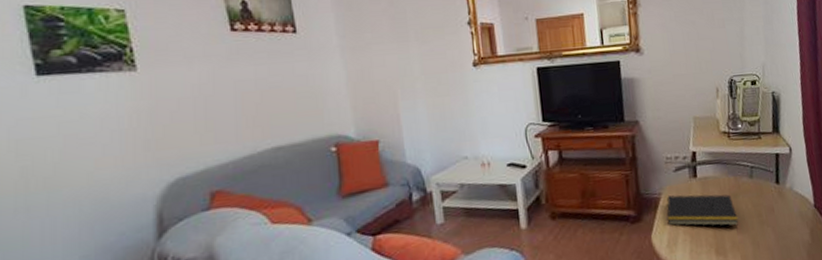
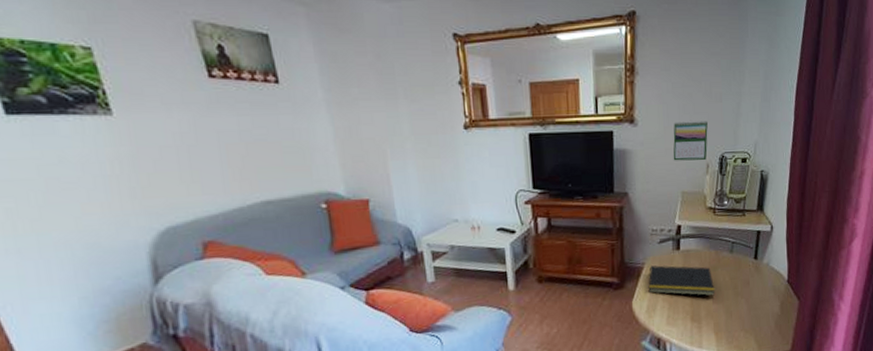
calendar: none [679,46,716,87] -> present [673,121,708,161]

